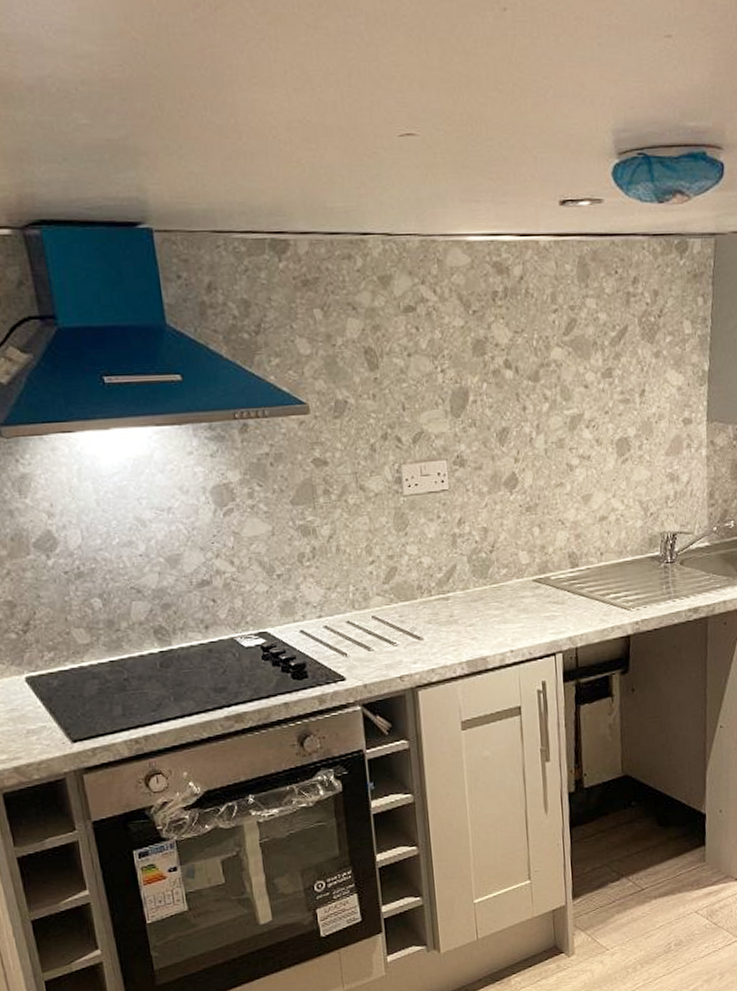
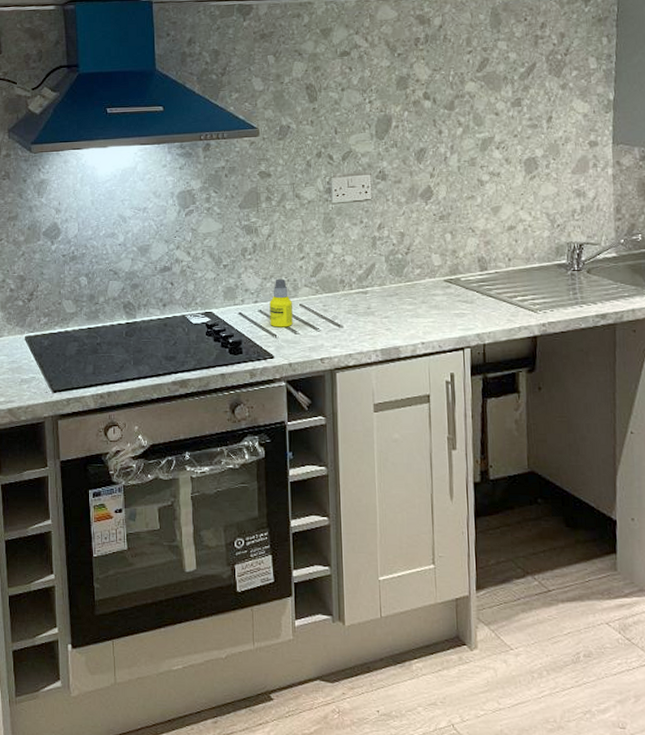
bottle: none [336,587,365,645] -> present [269,278,293,328]

